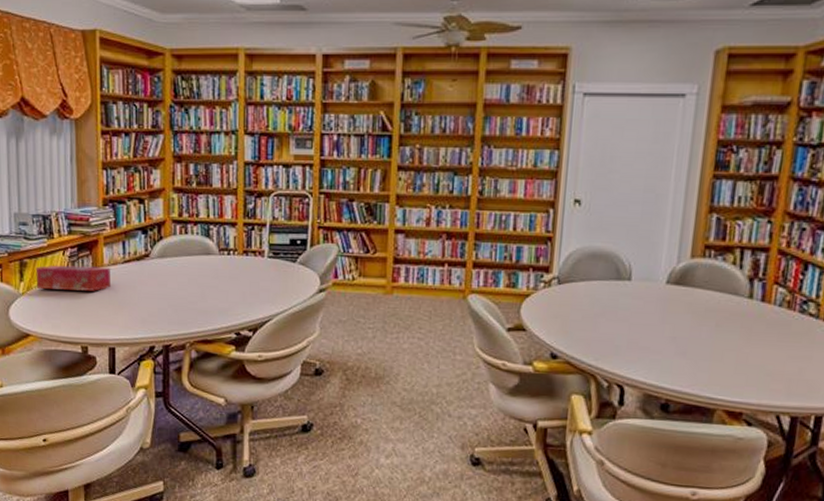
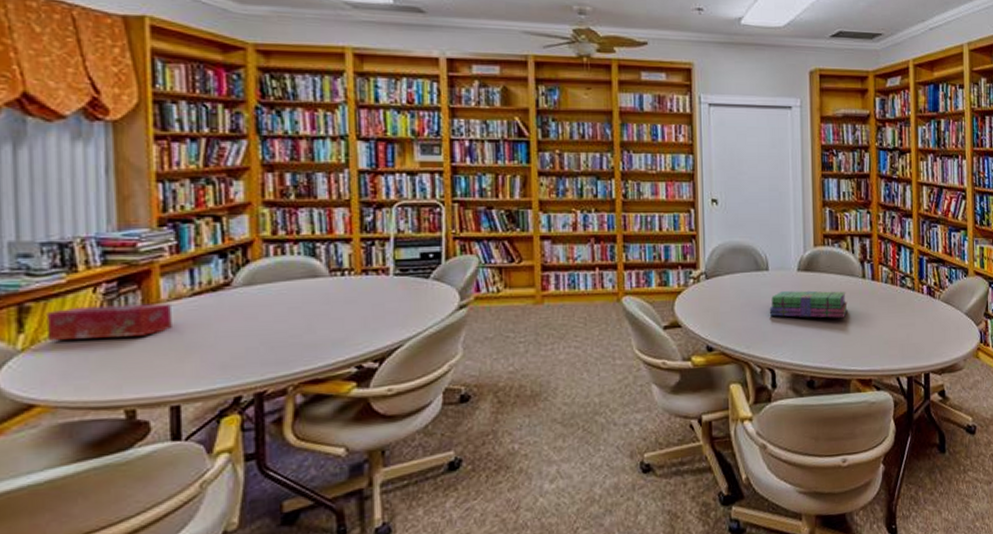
stack of books: none [625,304,725,340] -> present [769,290,848,318]

